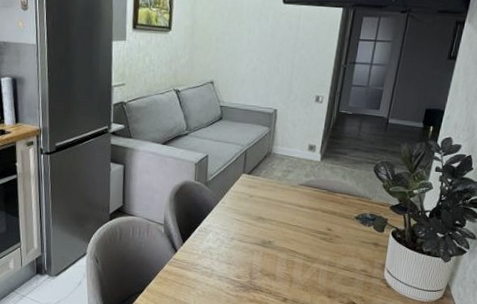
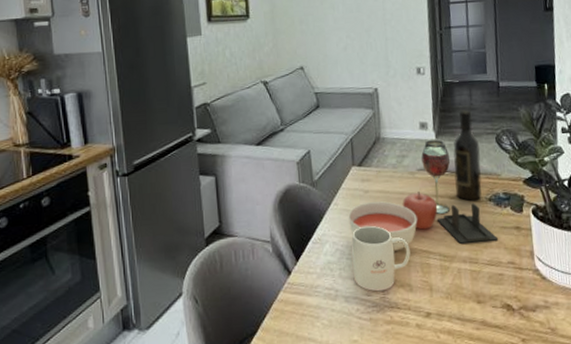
mug: none [228,223,280,277] -> present [351,225,411,292]
bowl: none [231,205,291,248] -> present [348,201,418,252]
fruit: none [280,203,311,234] -> present [402,192,438,230]
wineglass: none [304,161,330,223] -> present [421,139,451,214]
napkin holder: none [308,217,358,251] -> present [437,203,499,244]
wine bottle: none [328,139,359,217] -> present [453,109,482,201]

